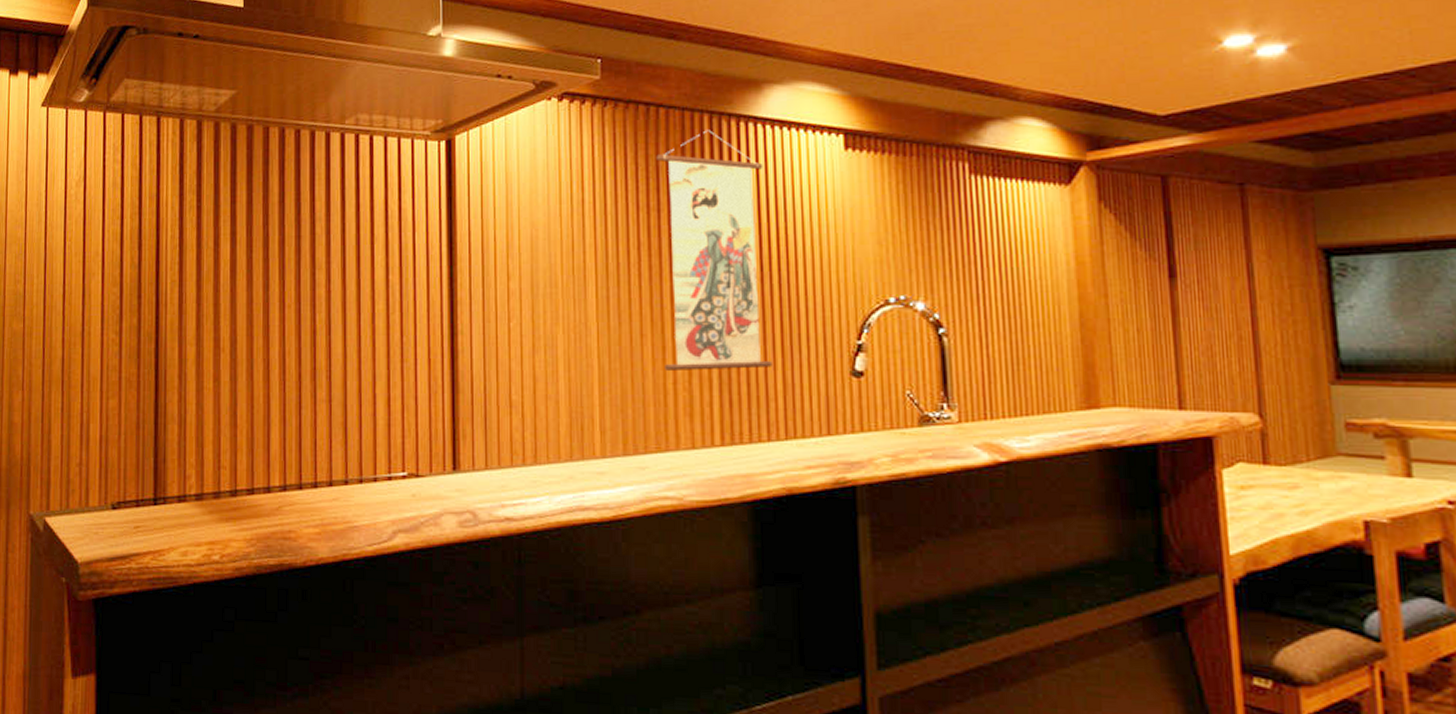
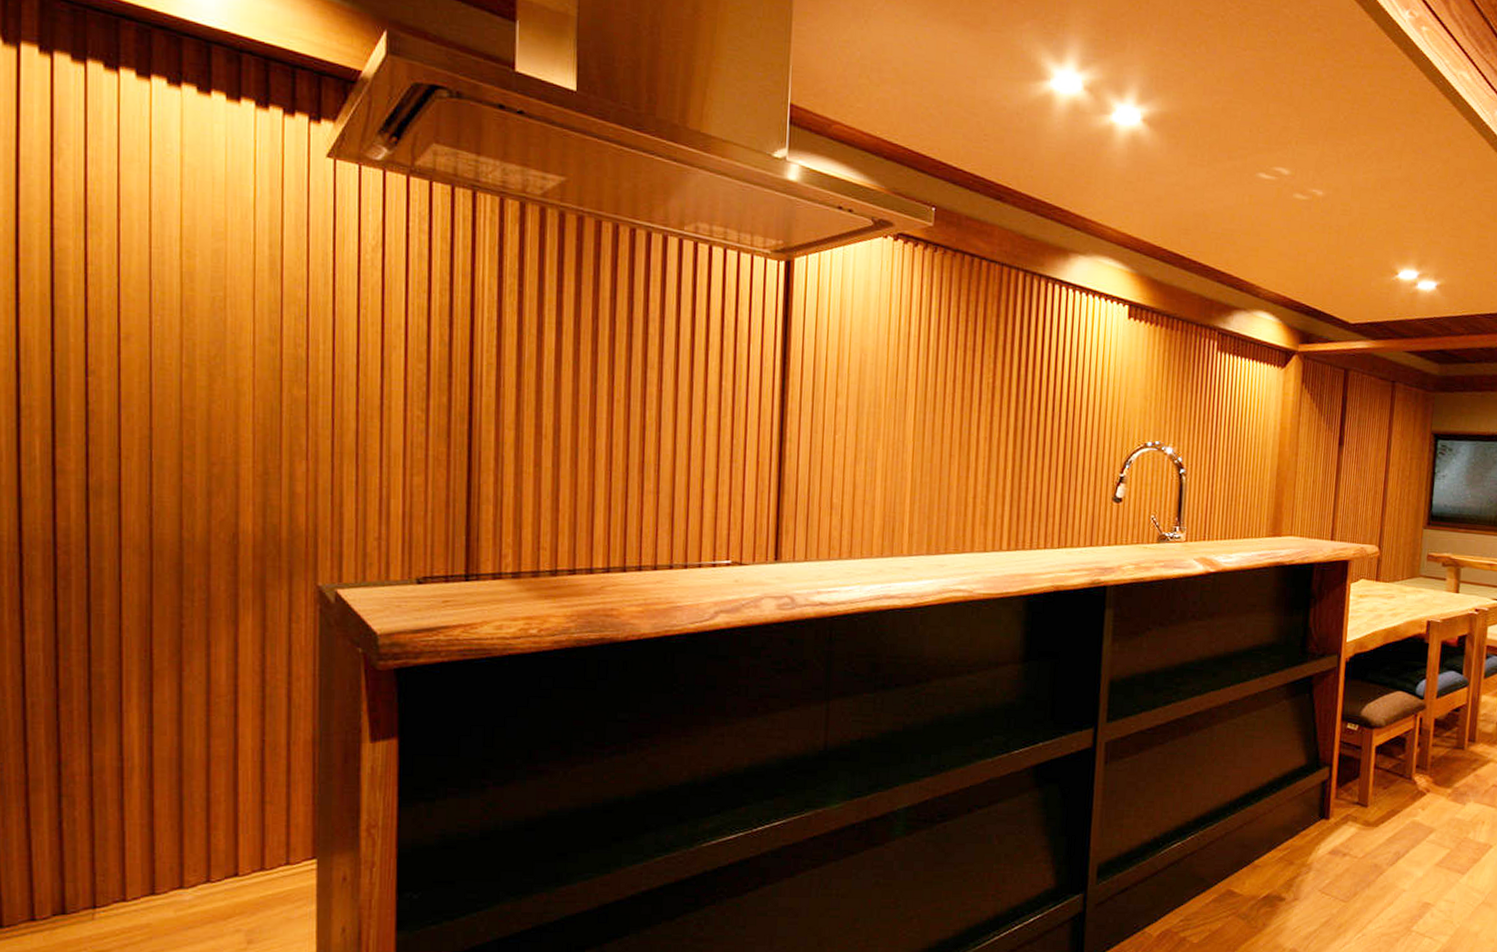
wall scroll: present [656,130,772,370] -> none [967,286,1063,490]

